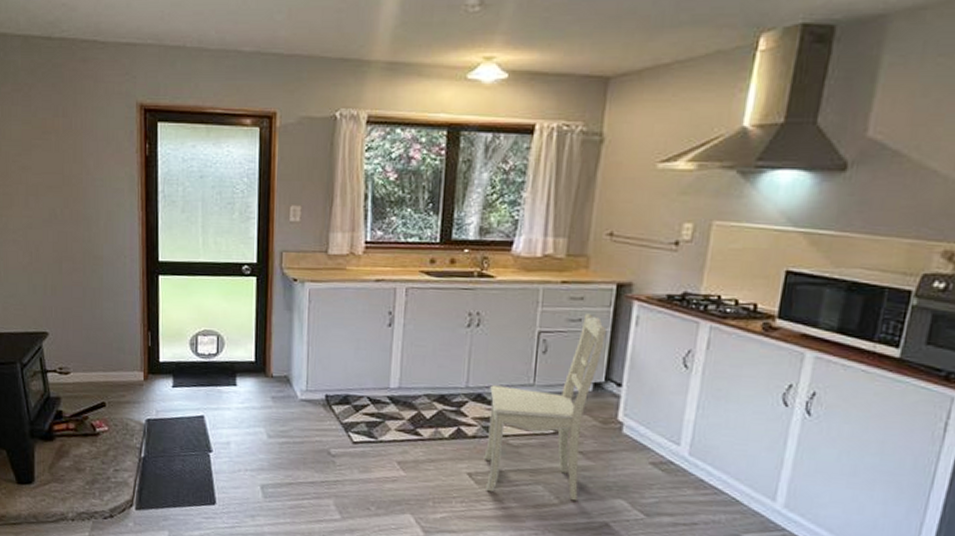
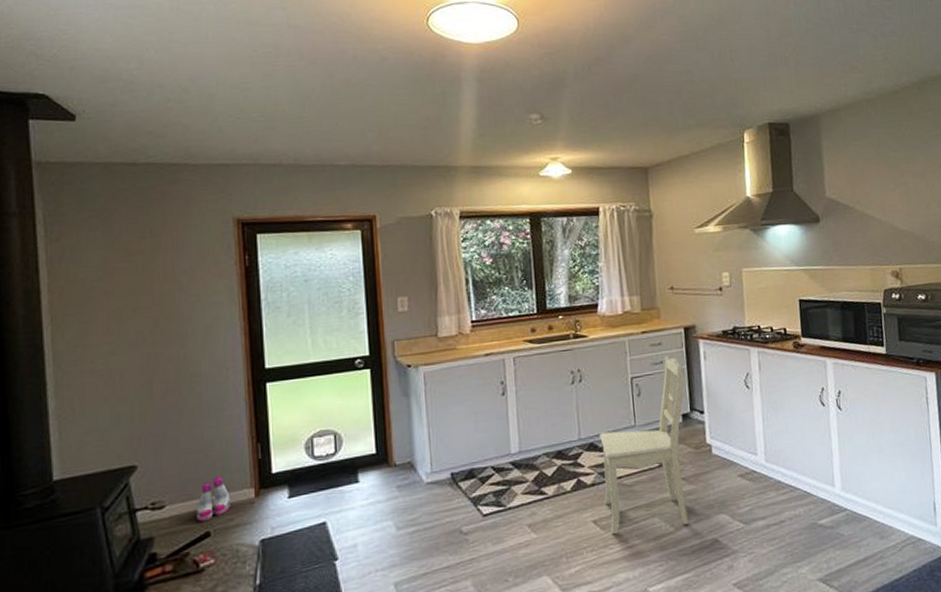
boots: none [94,355,123,393] -> present [195,476,231,522]

